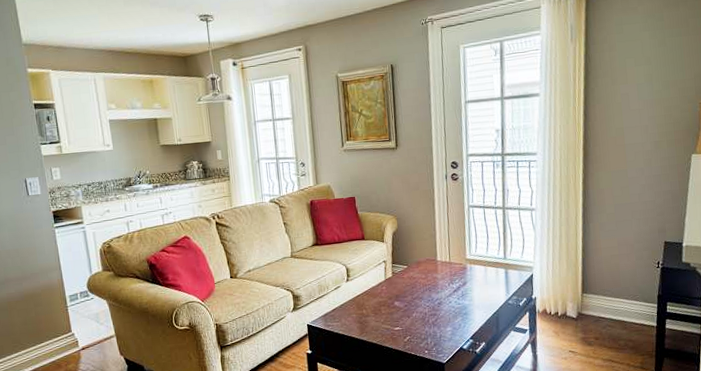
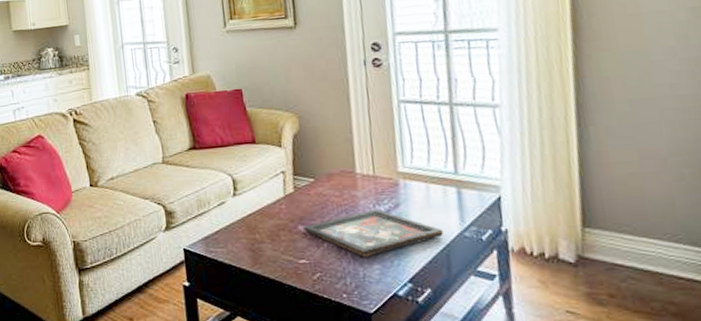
decorative tray: none [399,287,495,323] -> present [304,209,443,257]

